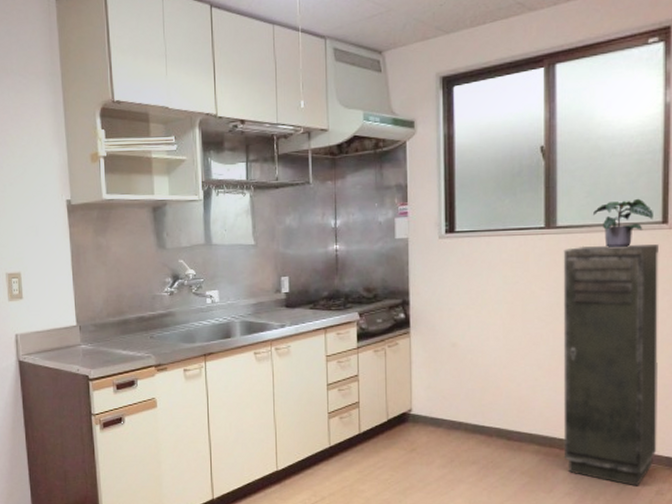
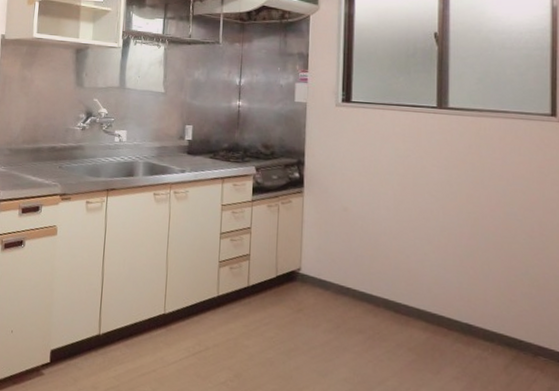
storage cabinet: present [563,244,658,486] -> none [452,128,549,380]
potted plant: present [593,198,653,249] -> none [484,90,542,136]

